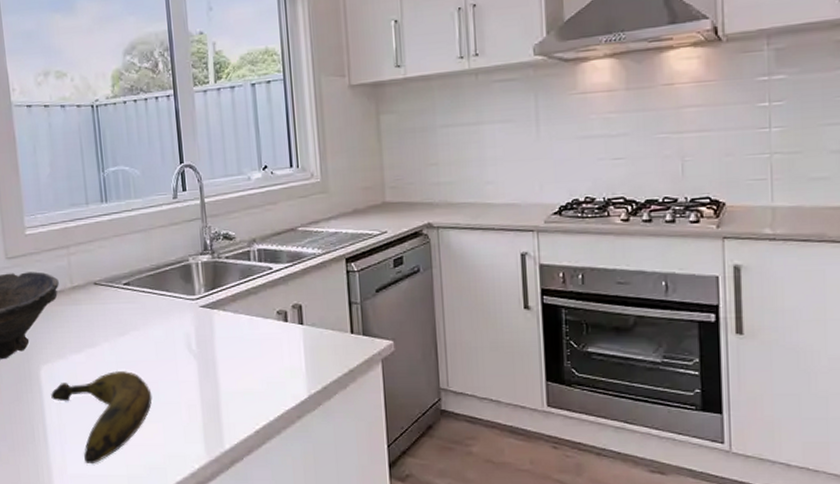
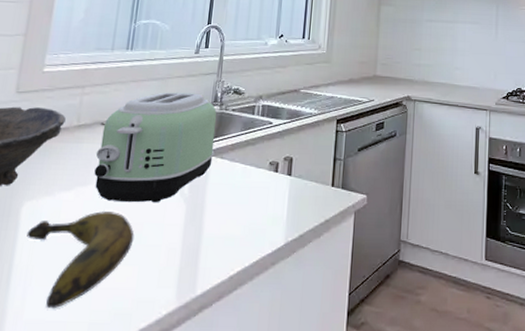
toaster: none [96,242,216,362] -> present [94,92,217,203]

